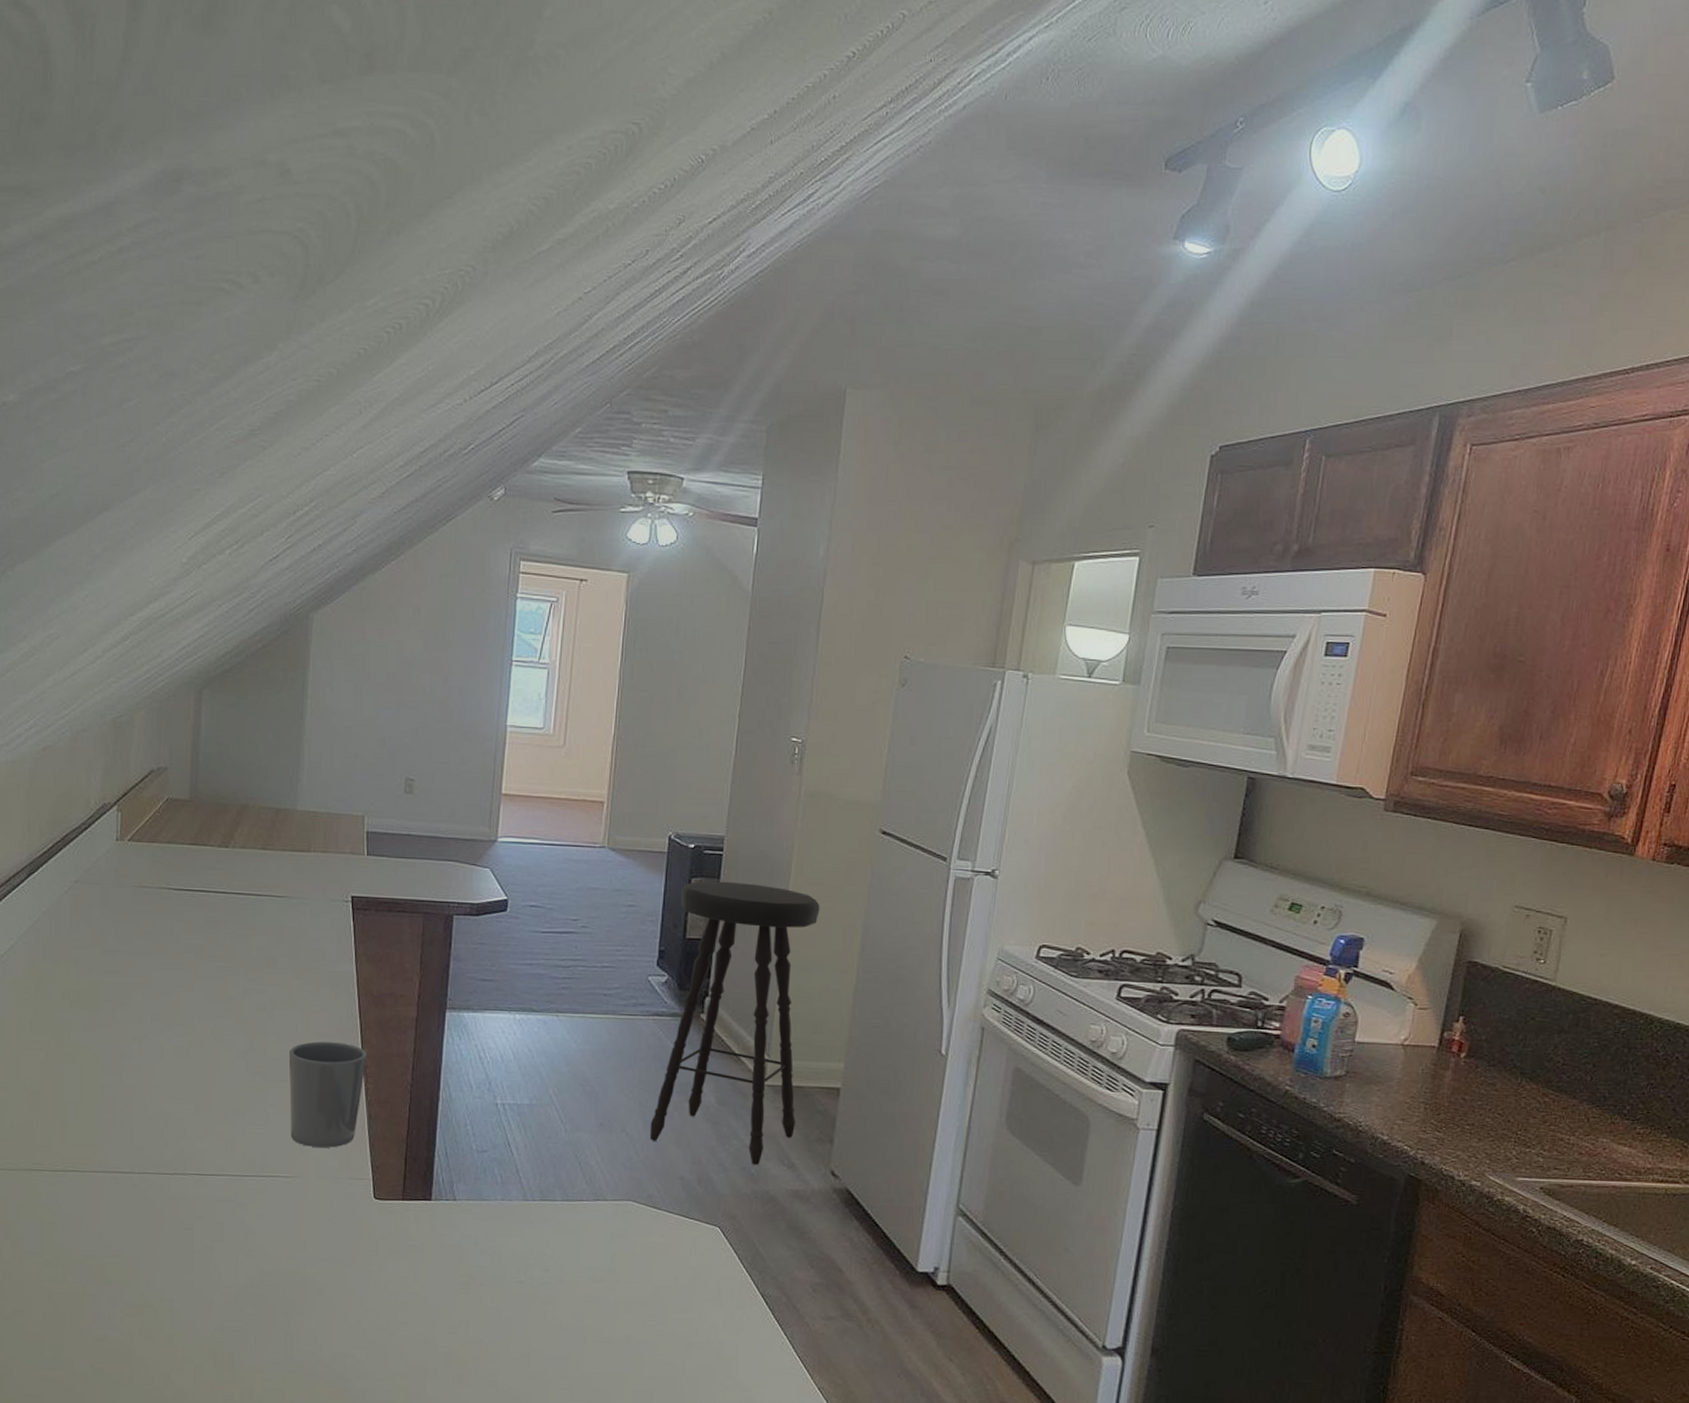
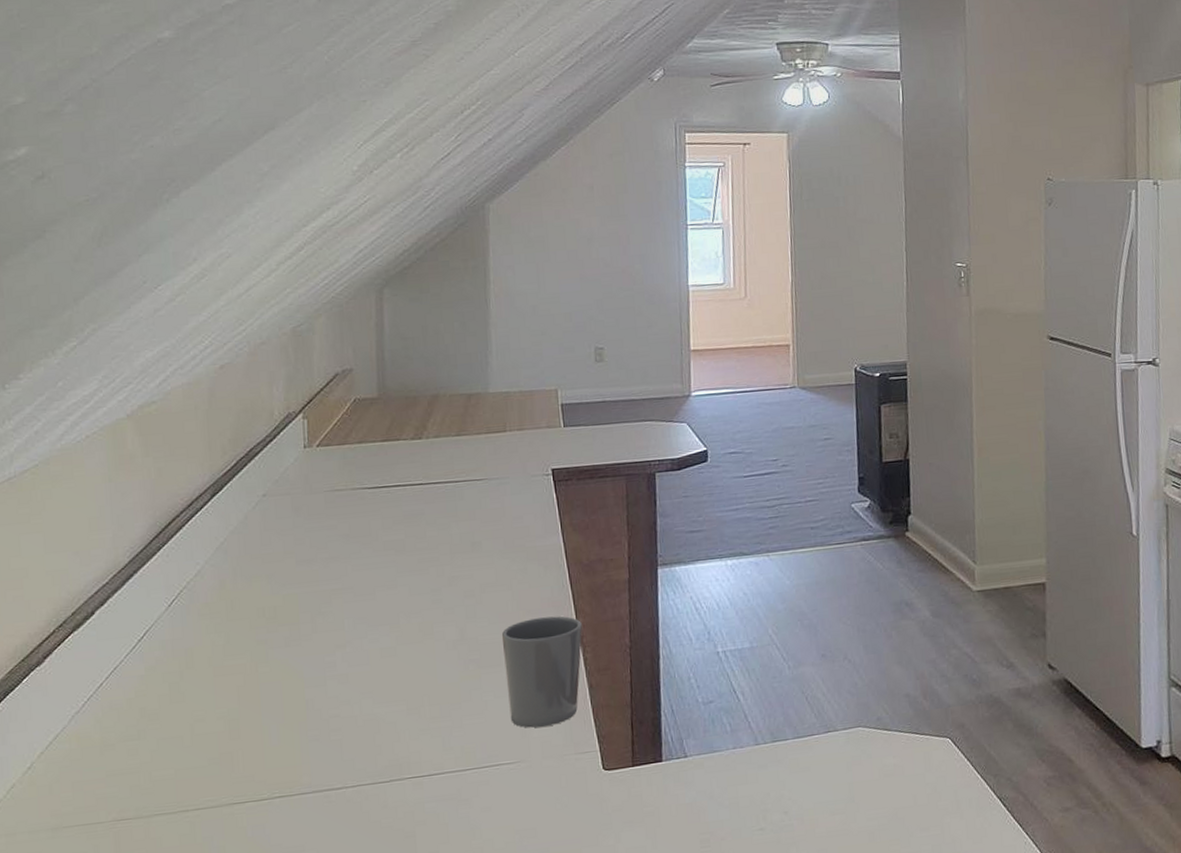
music stool: present [649,880,820,1165] -> none [870,401,1009,671]

